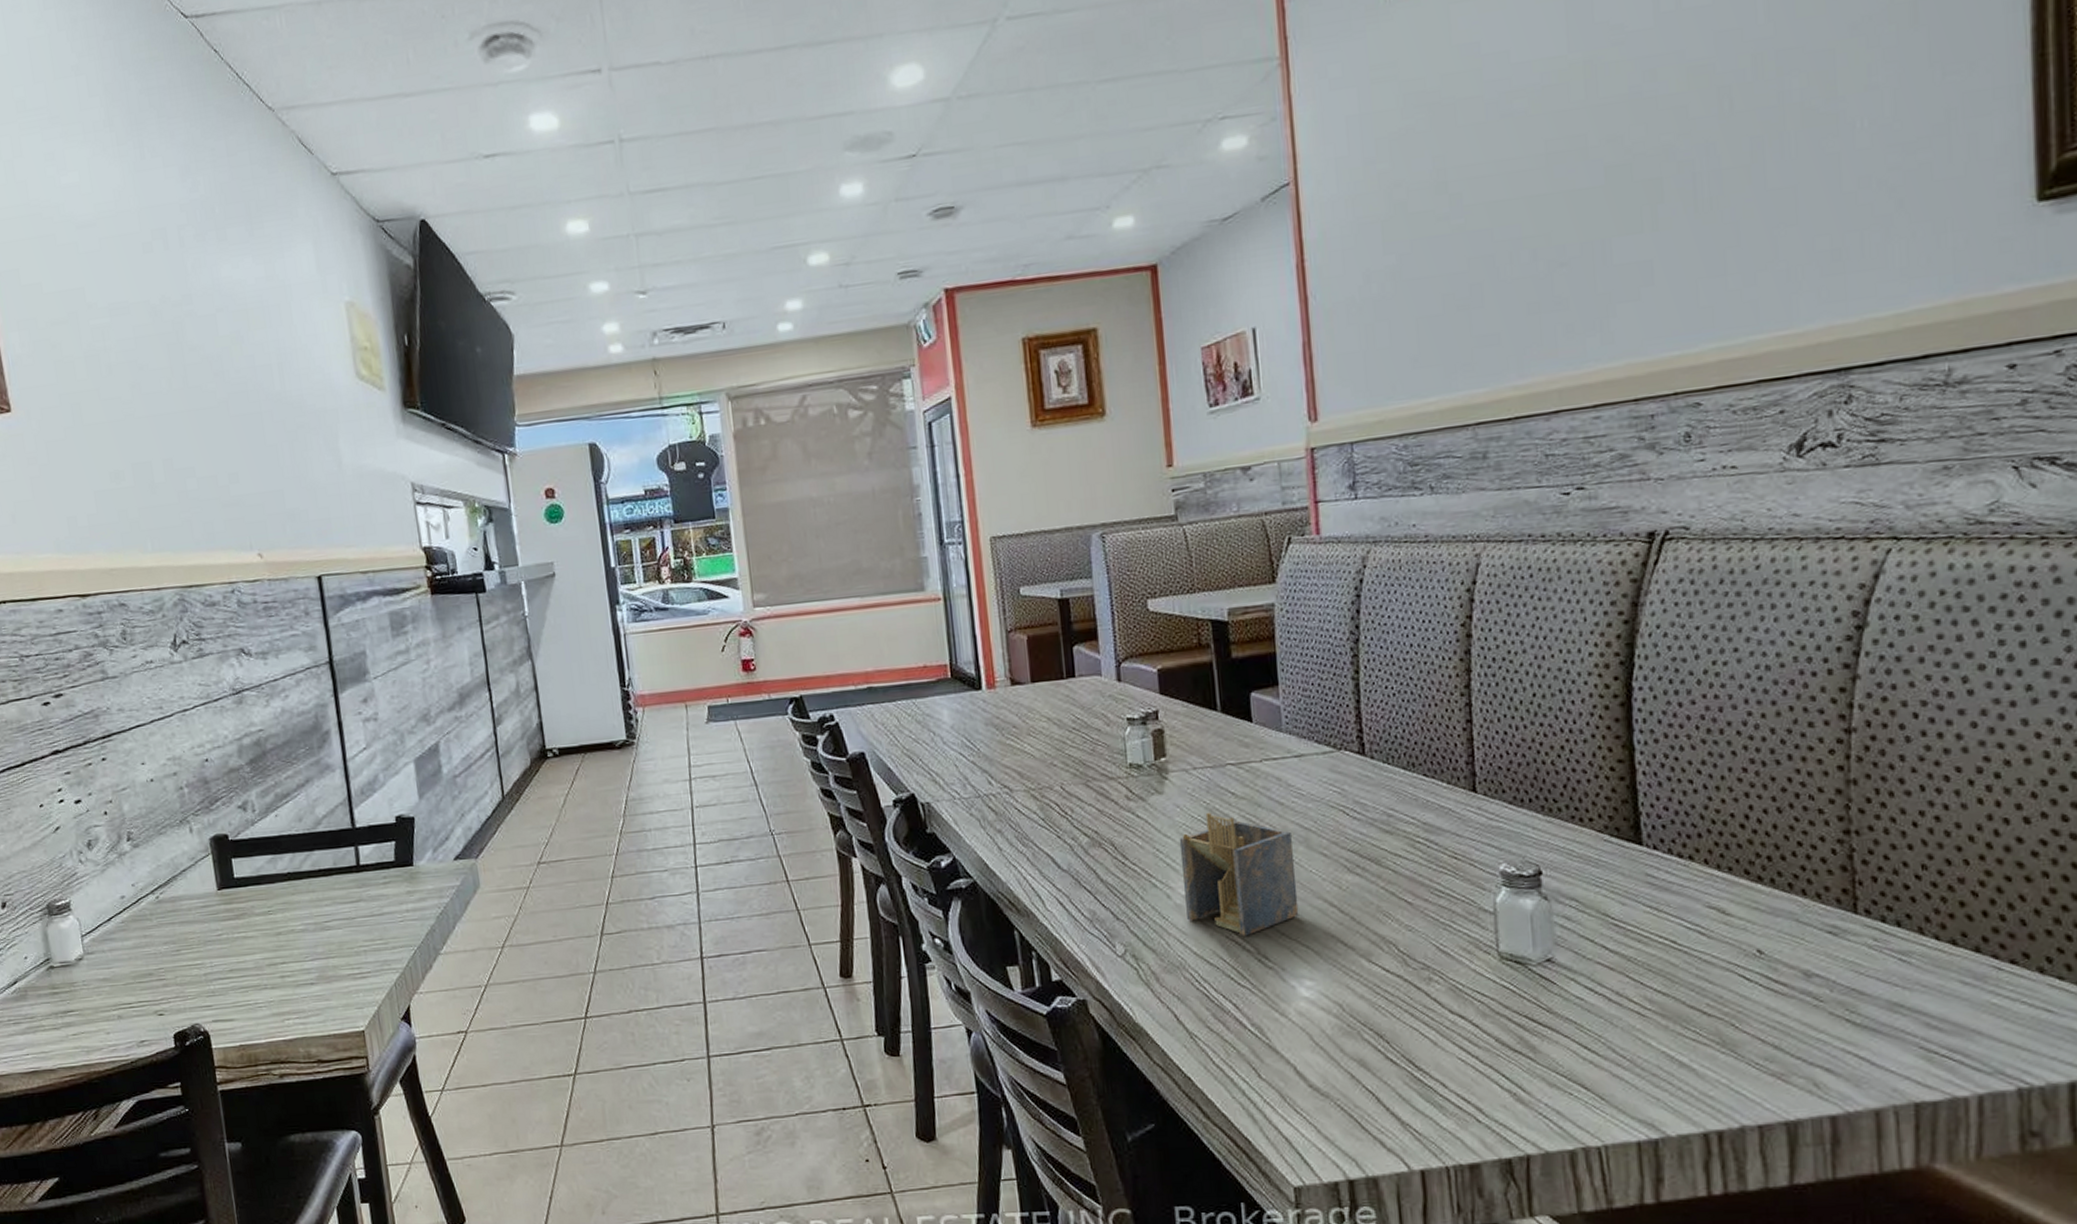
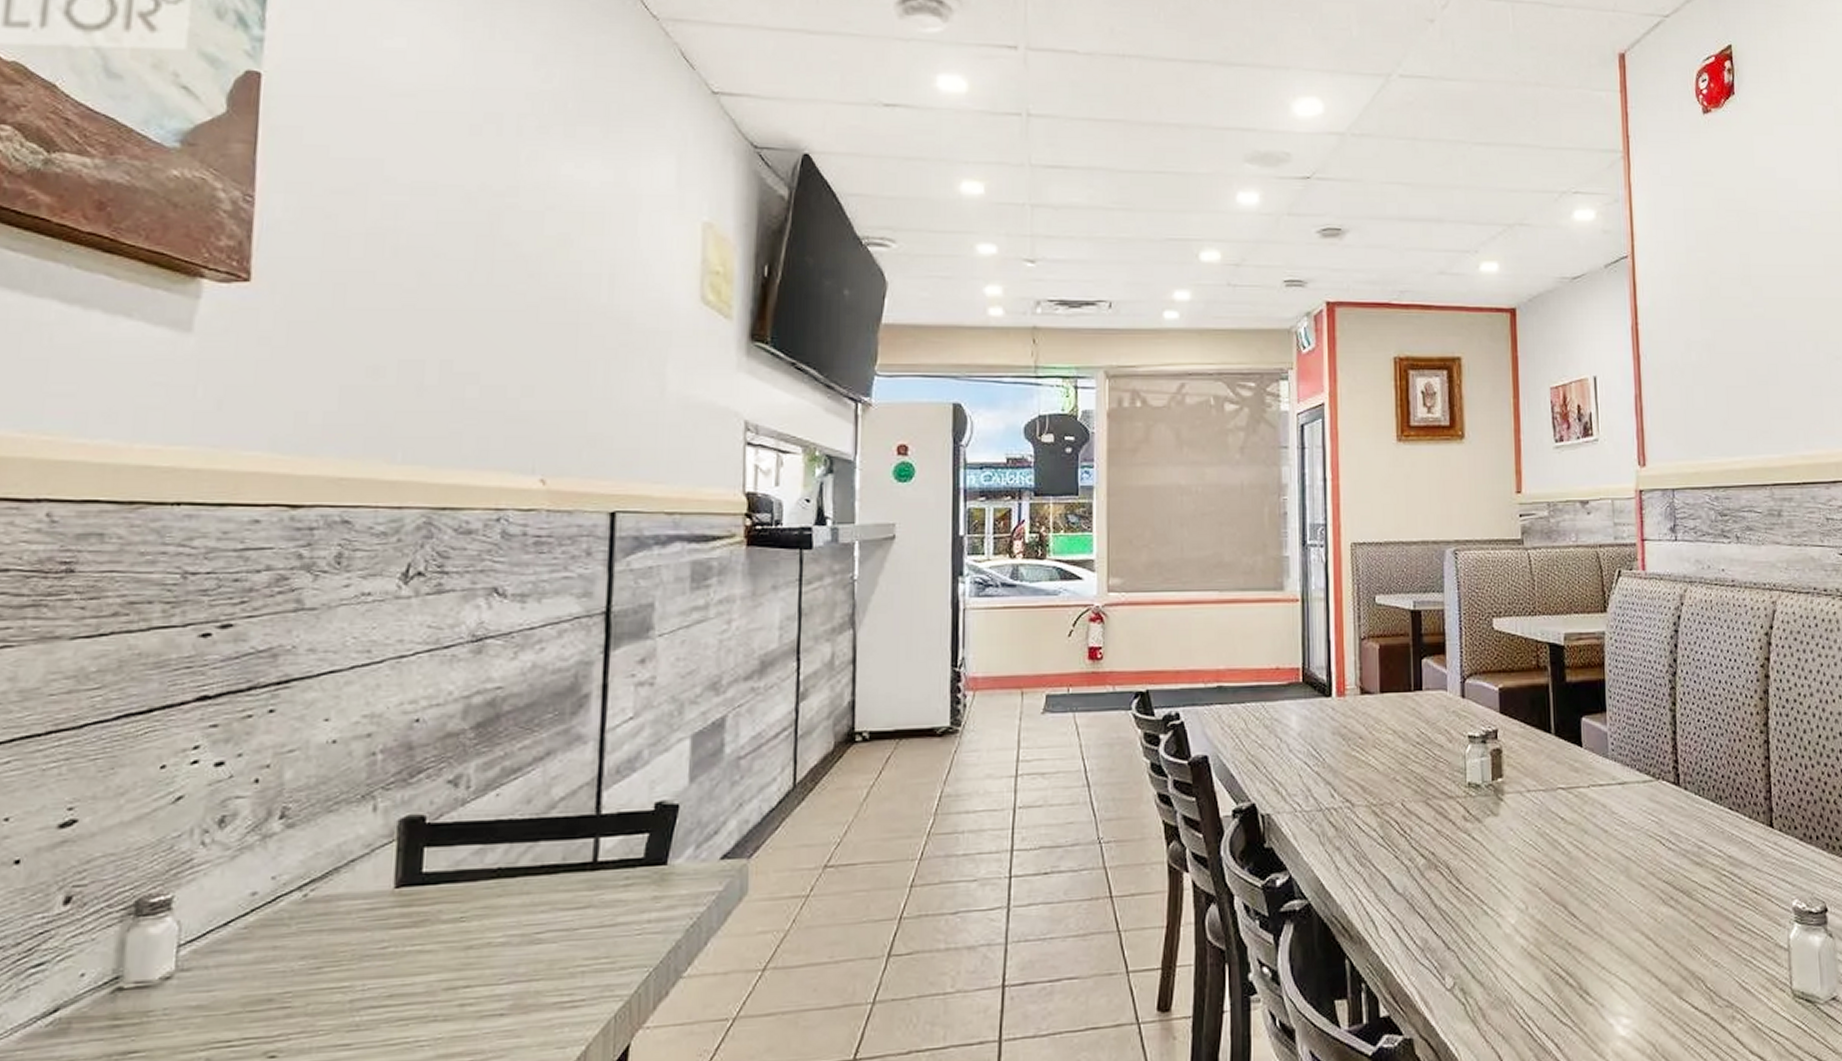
napkin holder: present [1179,812,1299,936] -> none [1511,836,1619,970]

